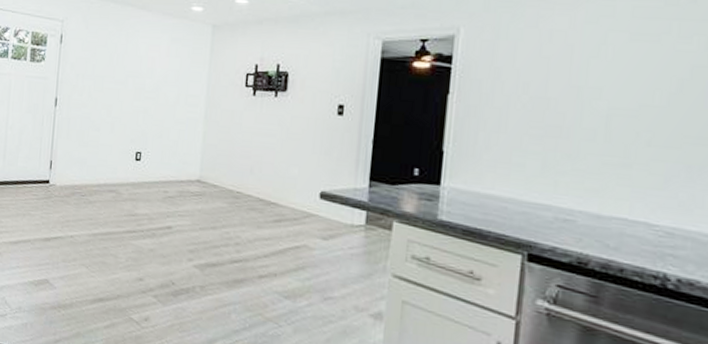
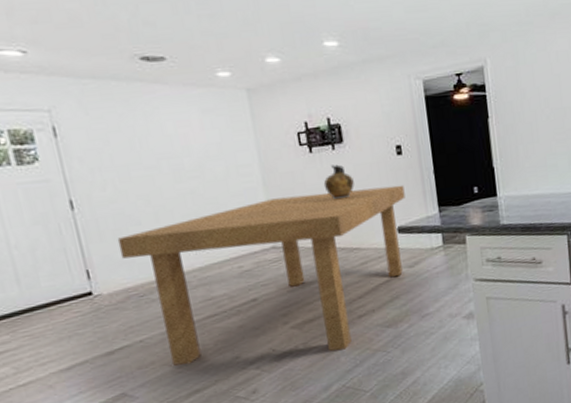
dining table: none [77,132,337,307] -> present [117,185,405,366]
ceramic jug: none [258,112,288,149] -> present [323,164,355,200]

